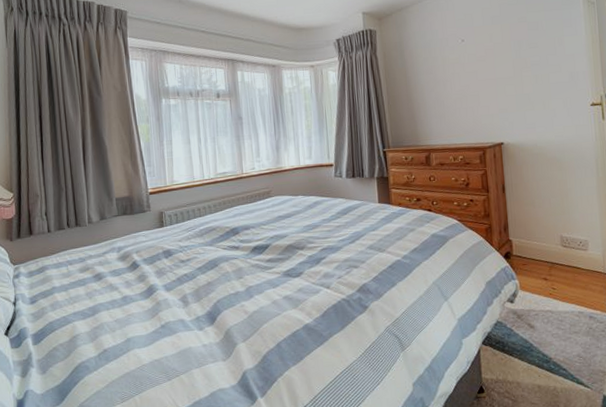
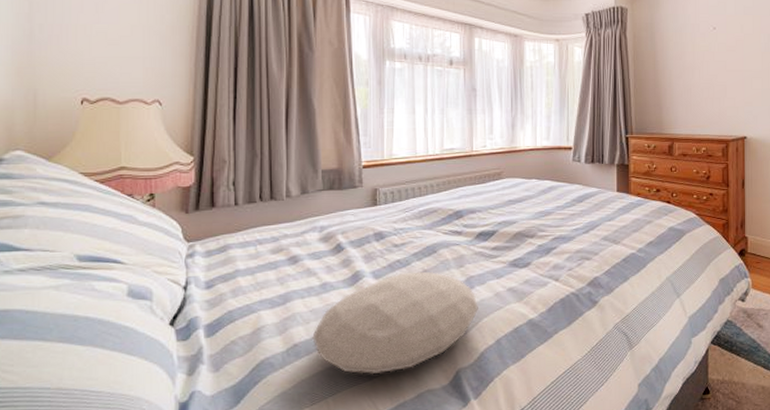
cushion: none [118,283,259,376] -> present [312,271,478,375]

